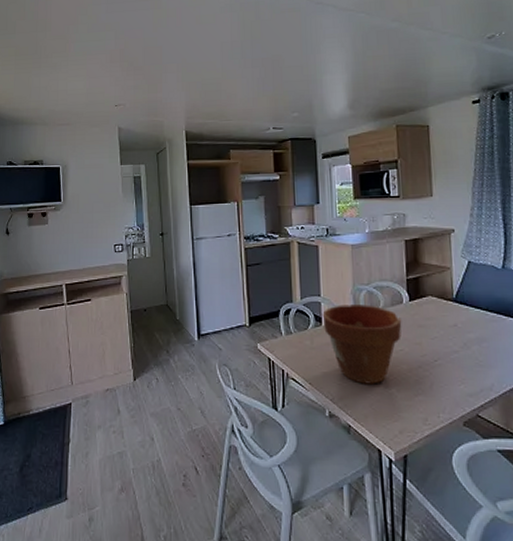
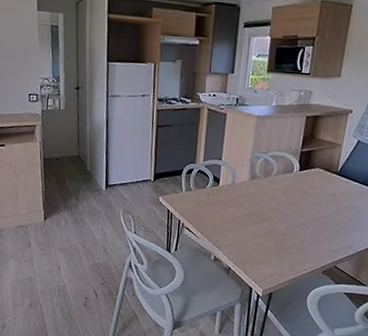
flower pot: present [322,305,402,384] -> none [220,169,290,237]

